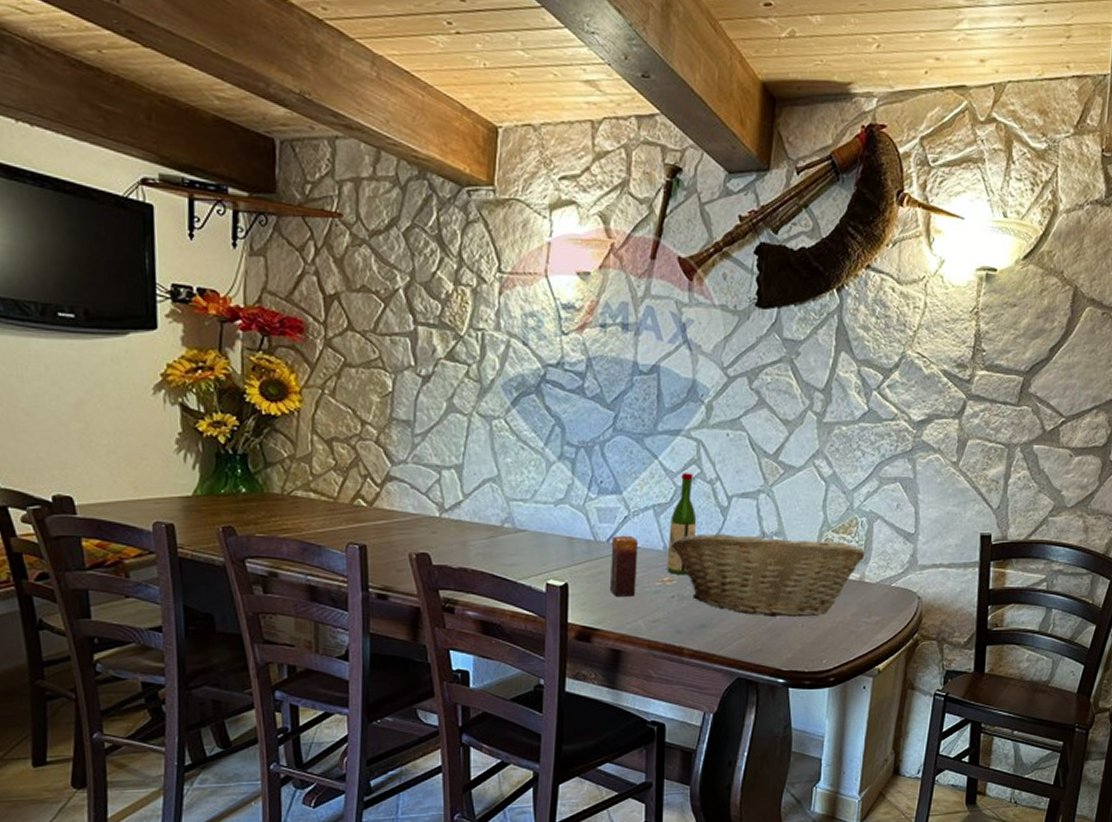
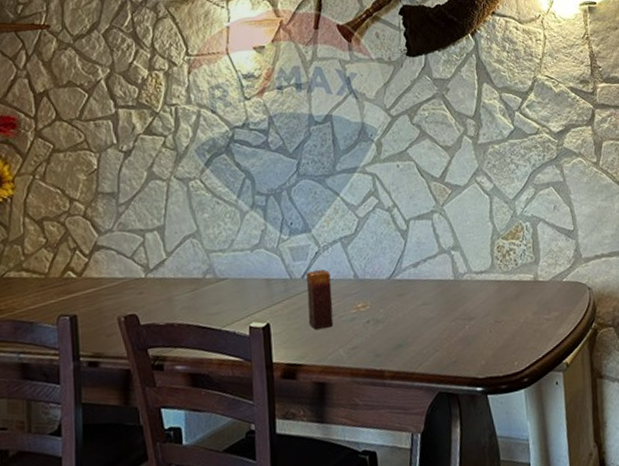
wine bottle: present [667,473,697,574] -> none [357,204,382,300]
fruit basket: present [670,531,865,618] -> none [360,247,535,328]

